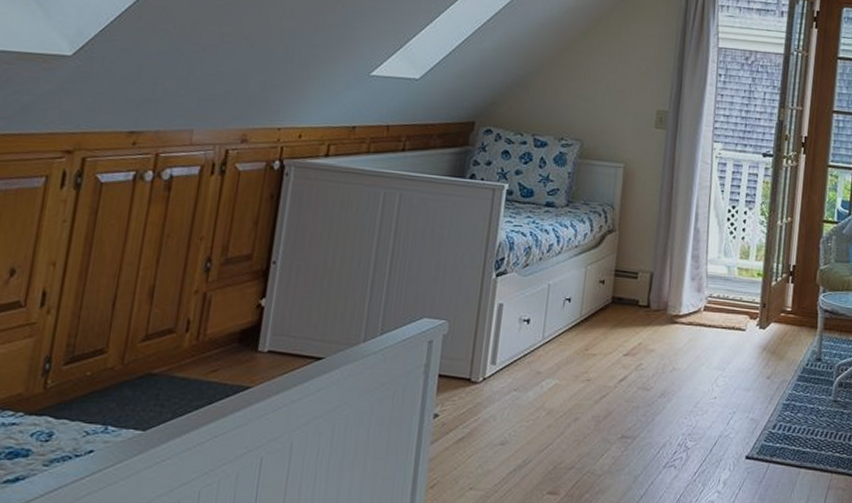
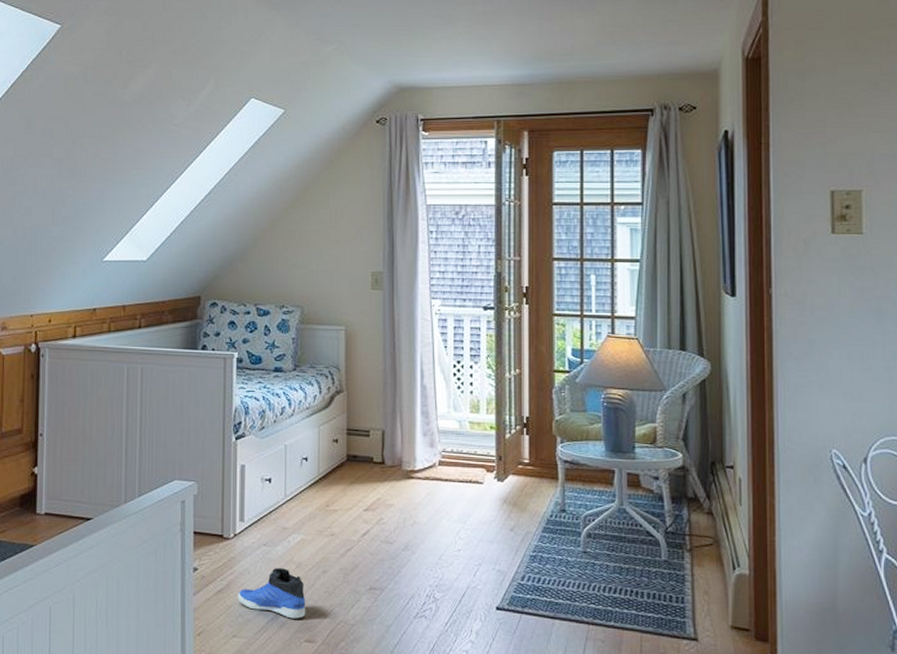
sneaker: none [479,415,553,469] -> present [238,568,306,619]

